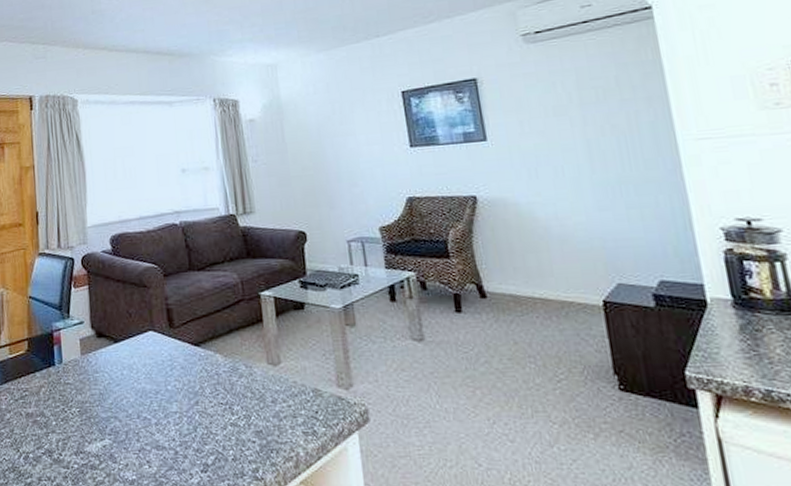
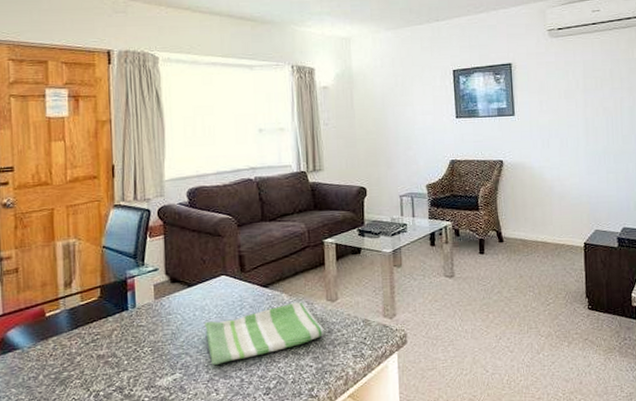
dish towel: none [133,364,267,432] -> present [205,302,324,365]

